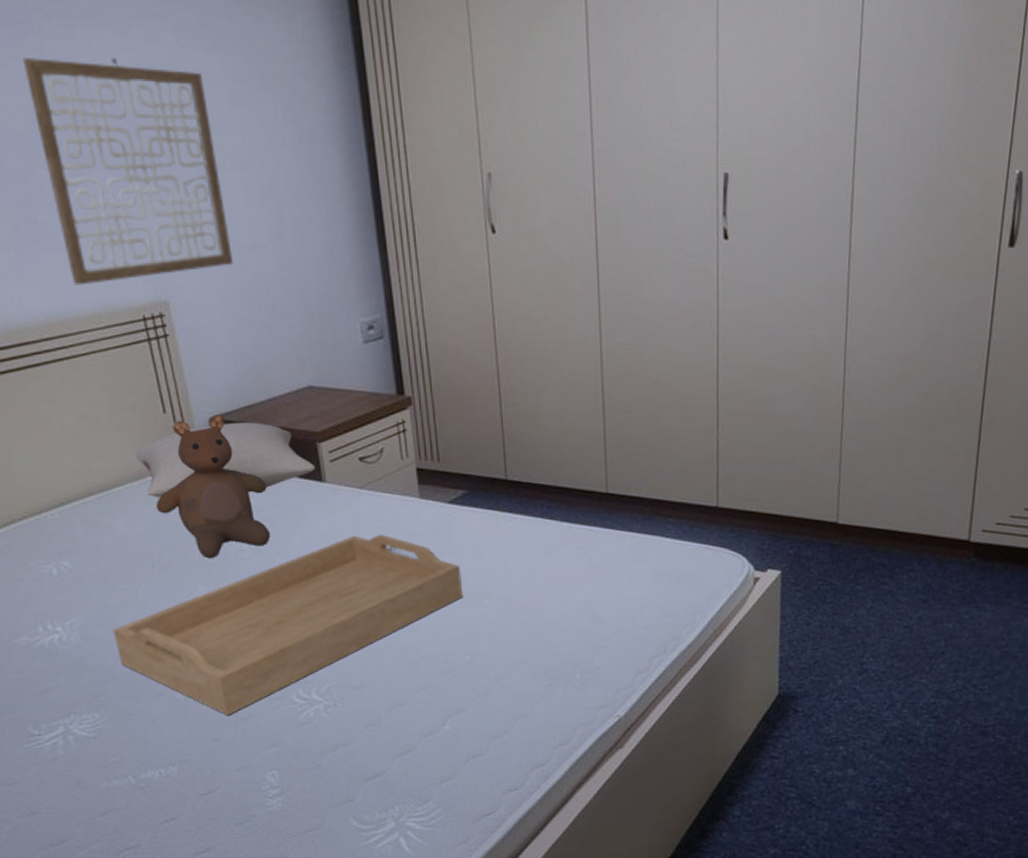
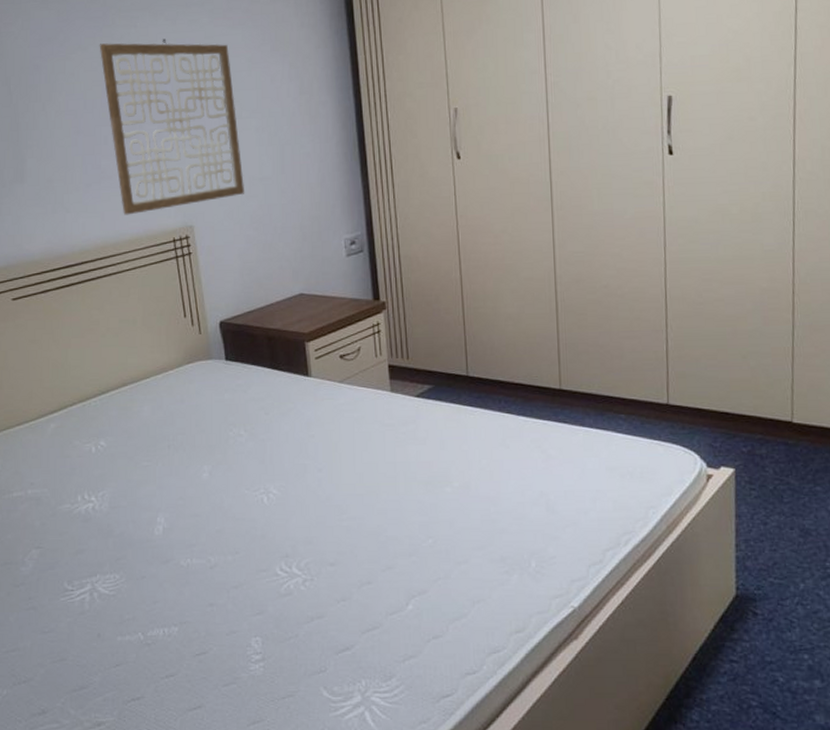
serving tray: present [113,534,463,716] -> none [134,423,428,583]
pillow: present [136,422,316,498] -> none [161,325,303,389]
teddy bear: present [156,415,270,559] -> none [175,318,263,442]

